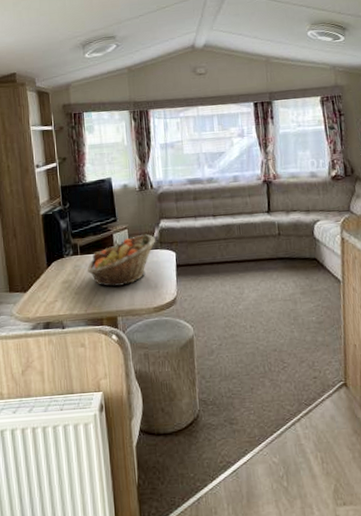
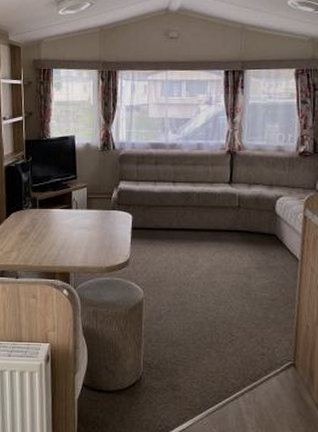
fruit basket: present [87,233,156,287] -> none [45,194,114,244]

